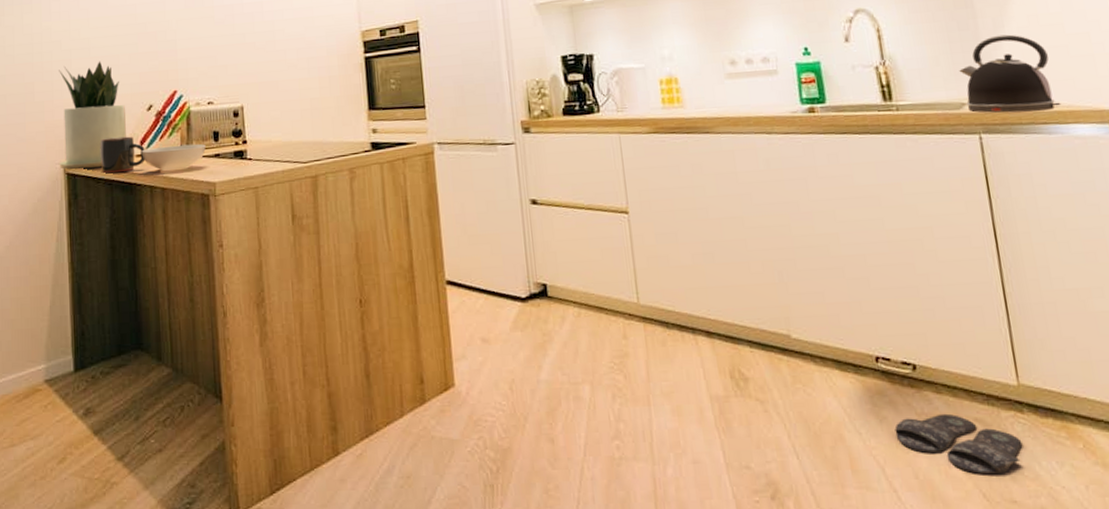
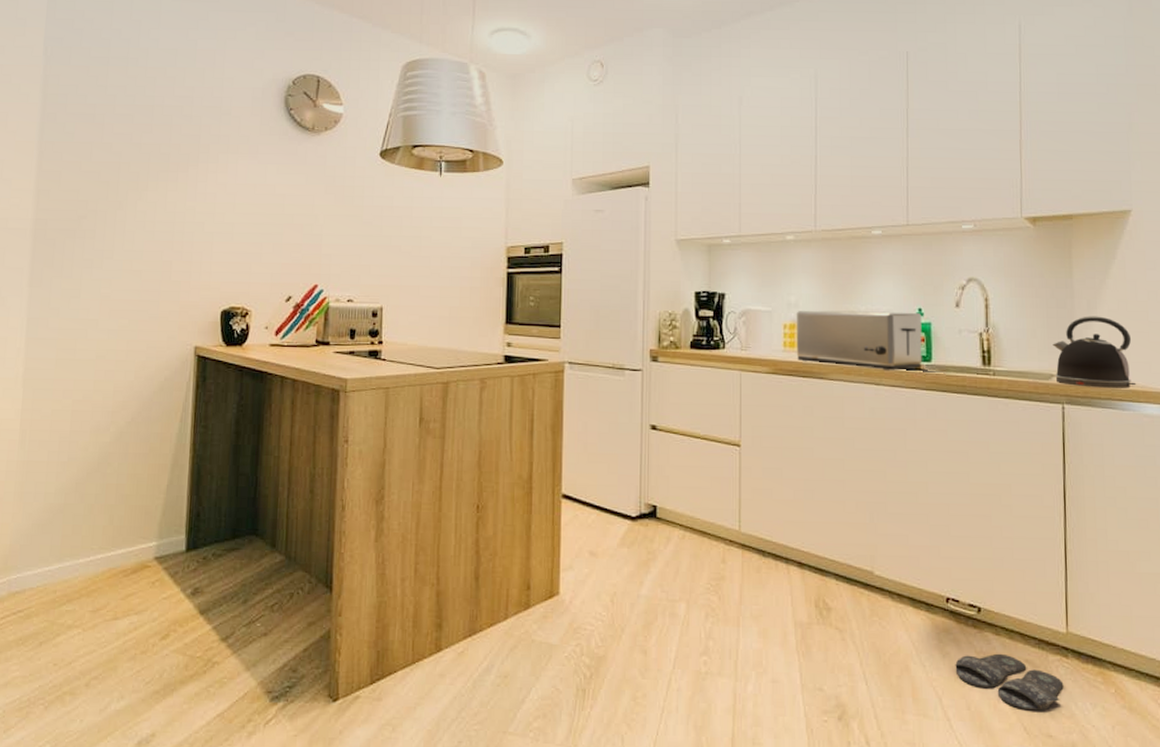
planter: present [58,61,127,170] -> none [189,247,265,353]
mug: present [100,136,145,174] -> none [233,324,280,360]
bowl: present [141,144,207,172] -> none [275,338,342,364]
toaster: none [671,52,816,118] -> present [796,310,923,371]

